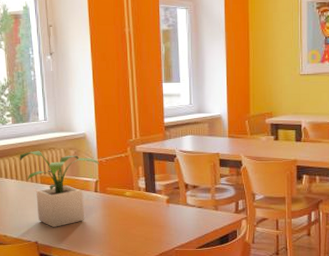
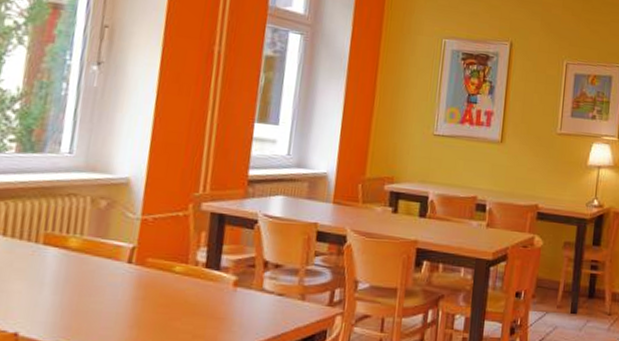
potted plant: present [19,151,100,227] -> none [15,195,144,312]

